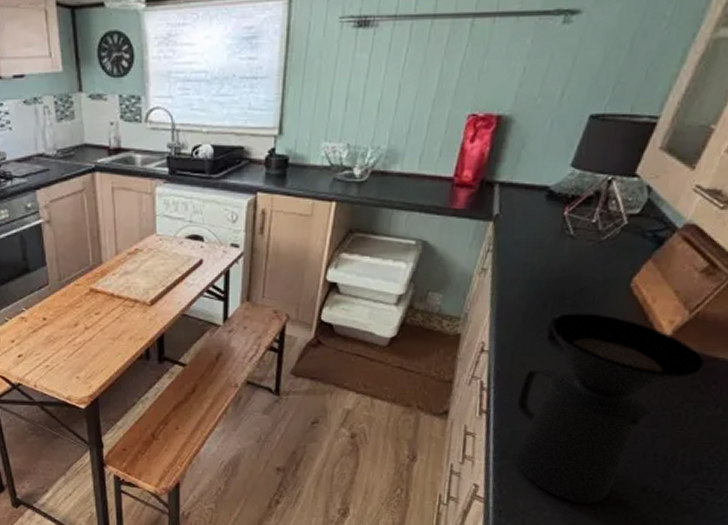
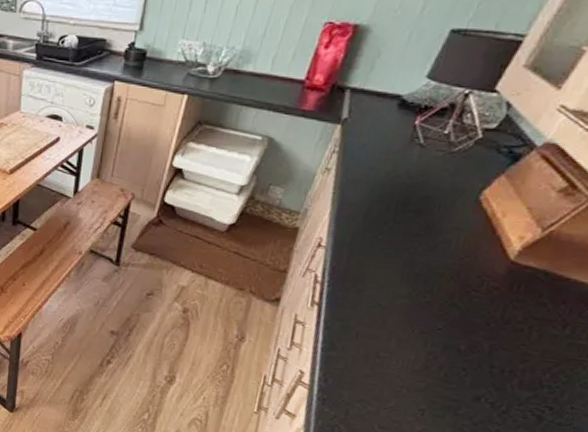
coffee maker: present [514,313,704,504] -> none [343,217,554,405]

